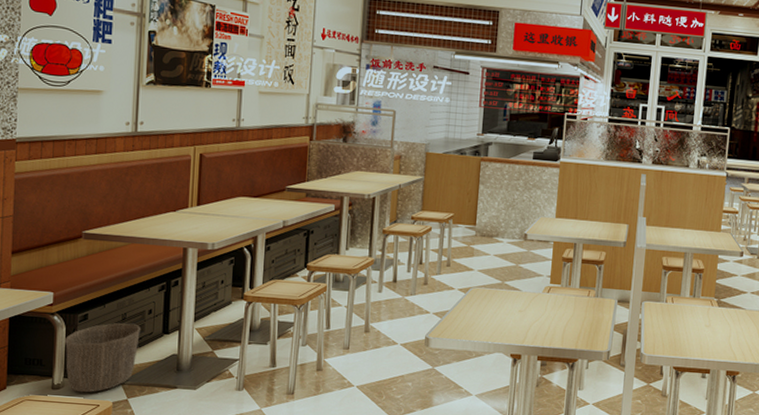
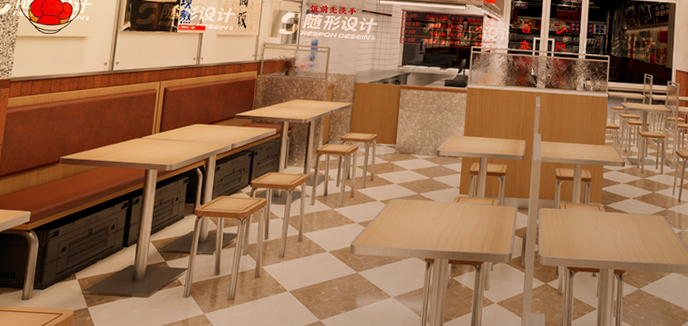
waste basket: present [65,323,140,393] -> none [36,238,104,303]

